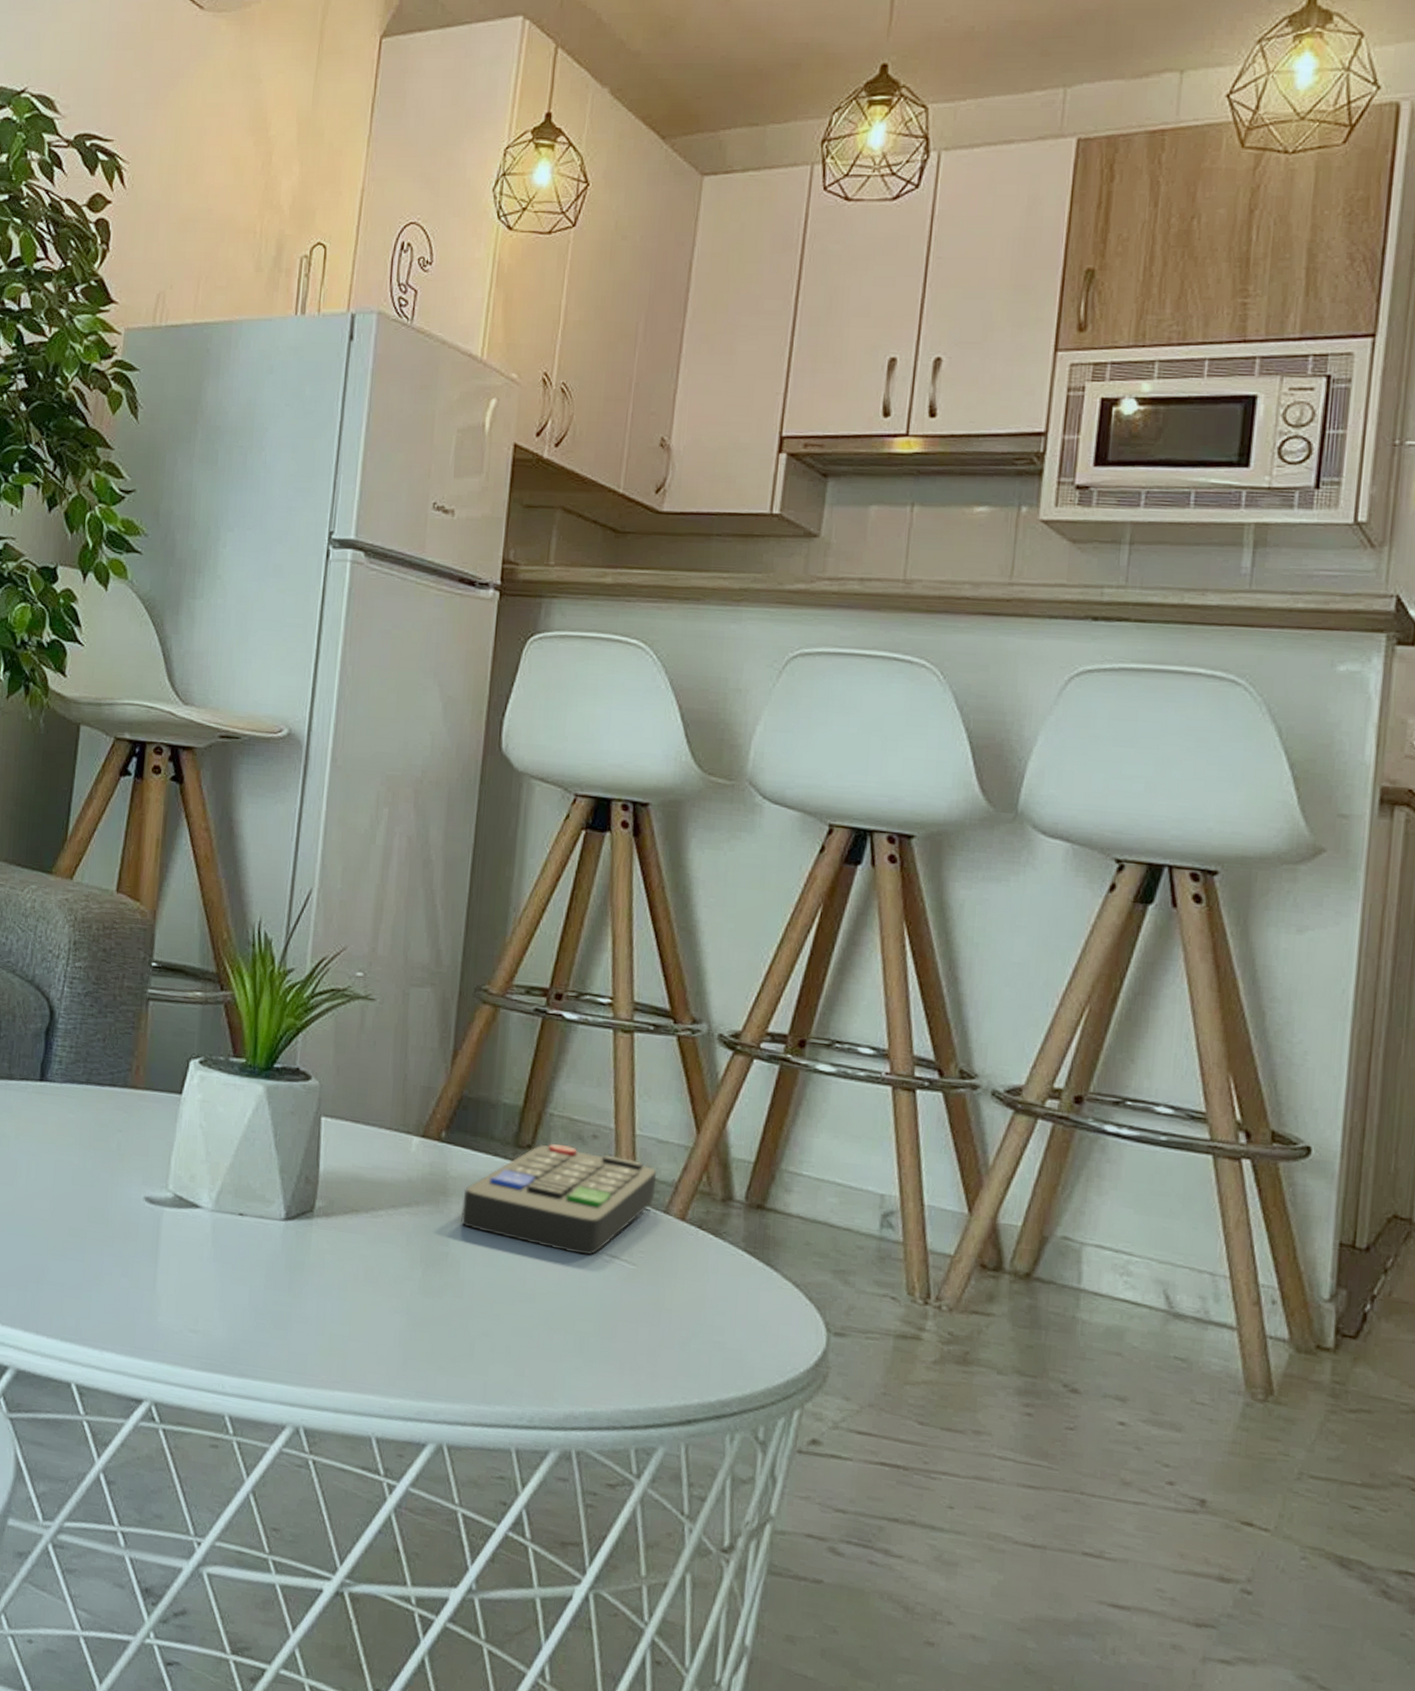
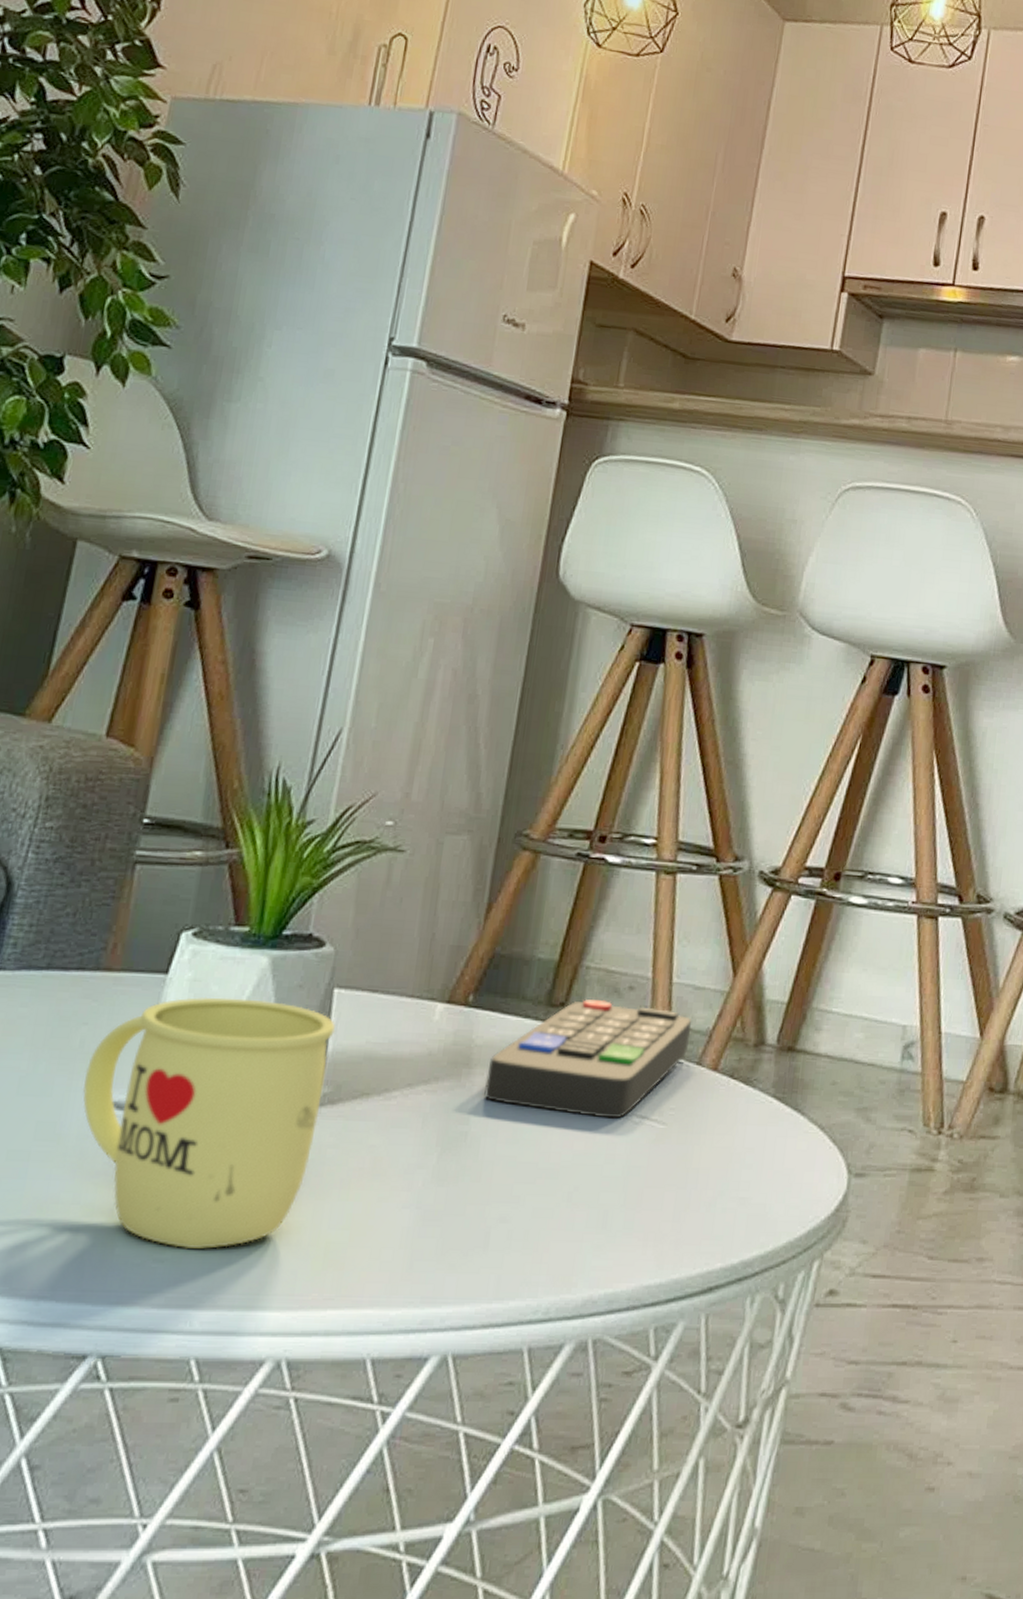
mug: none [122,1115,325,1327] -> present [82,997,336,1250]

